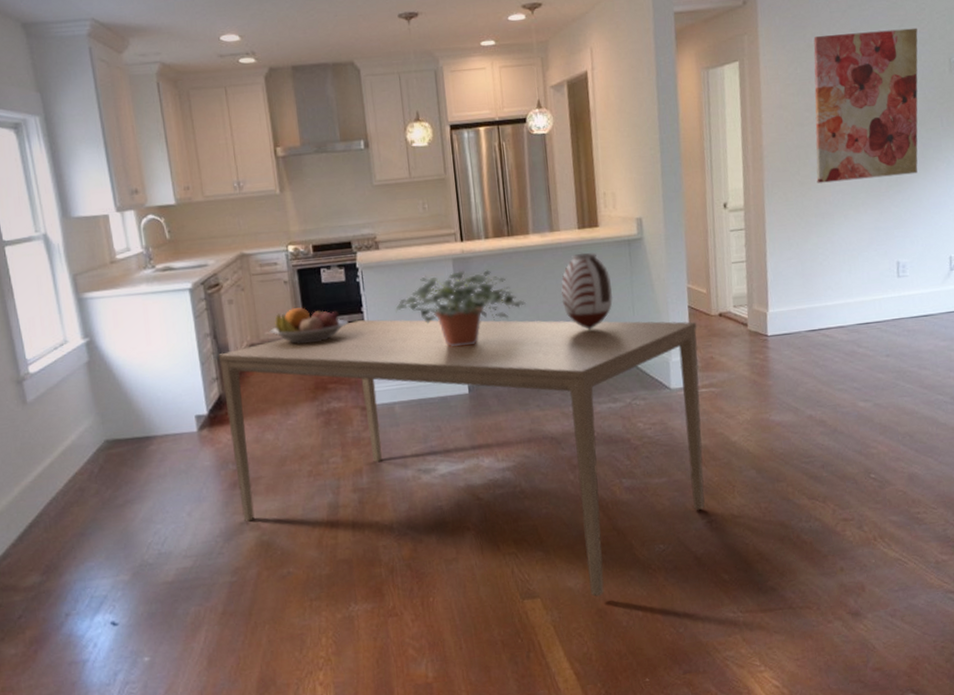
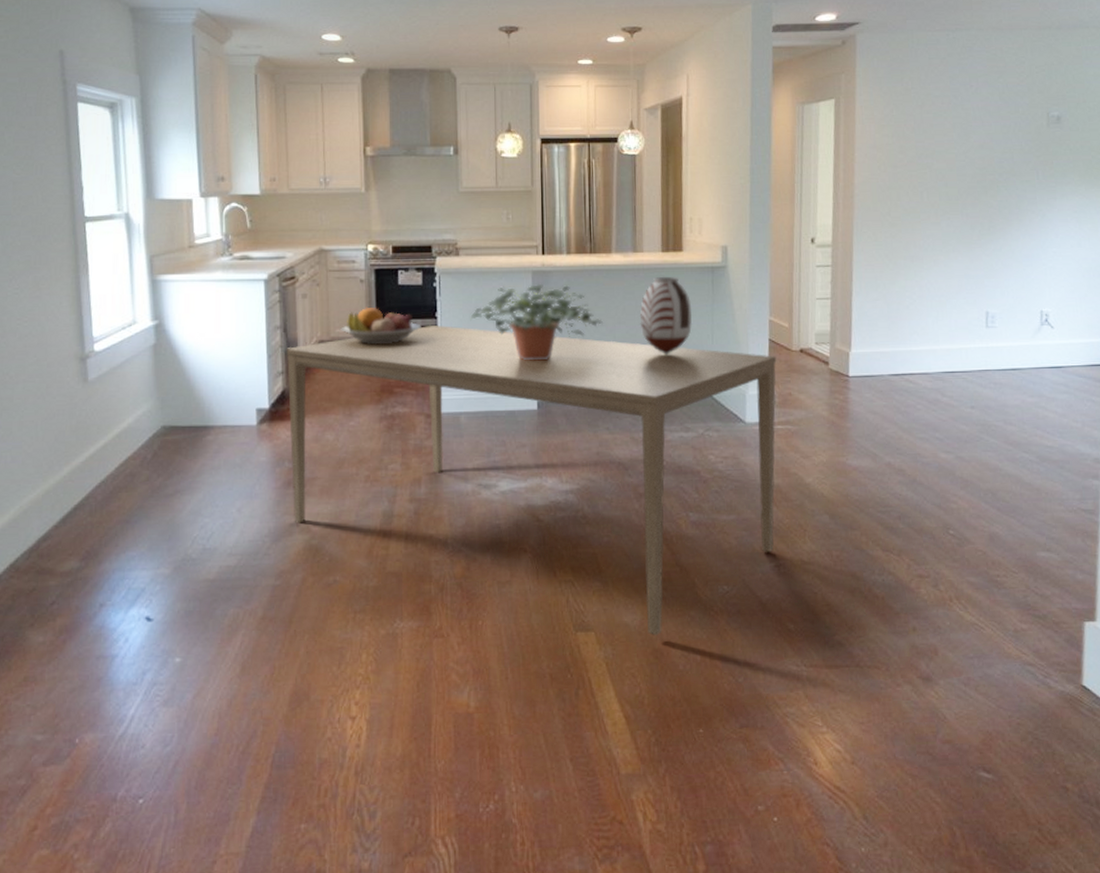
wall art: present [813,27,918,183] -> none [907,80,1017,226]

